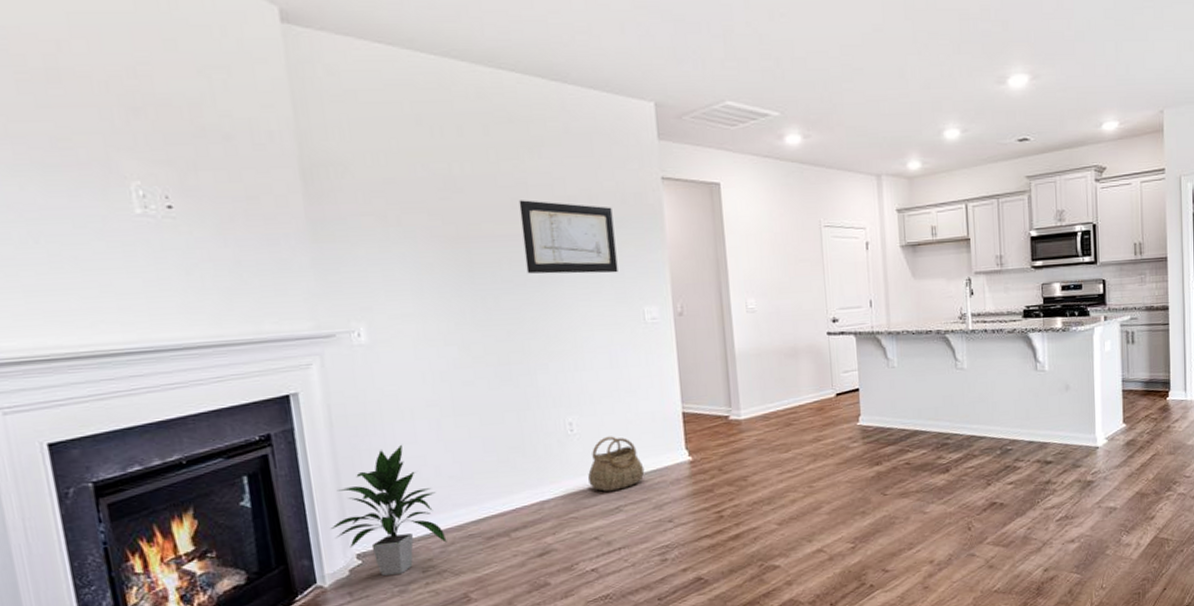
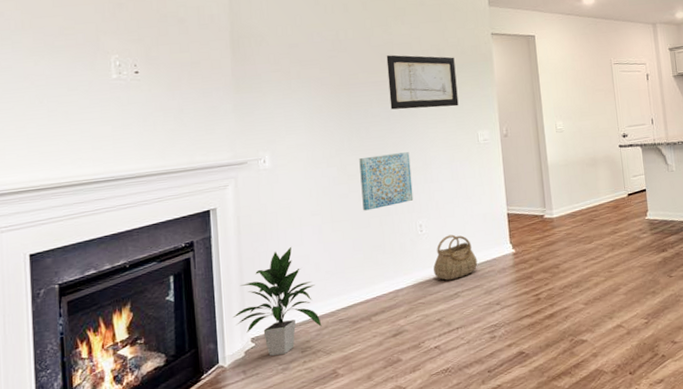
wall art: none [487,330,561,403] -> present [359,152,414,211]

